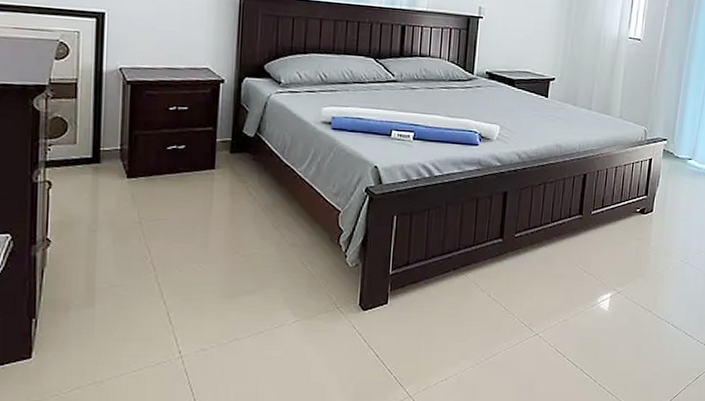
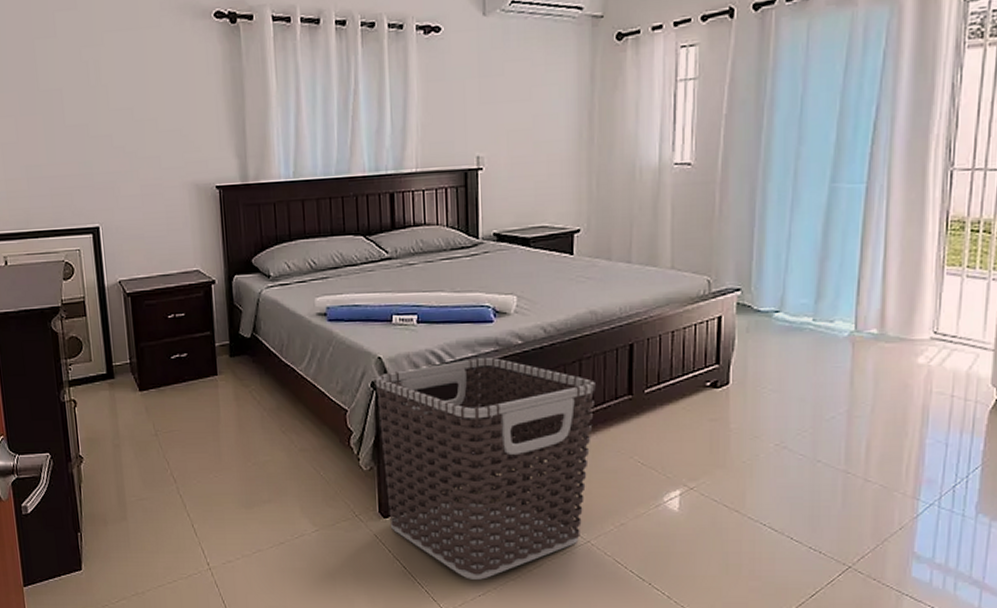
clothes hamper: none [368,174,555,367] -> present [374,357,595,580]

